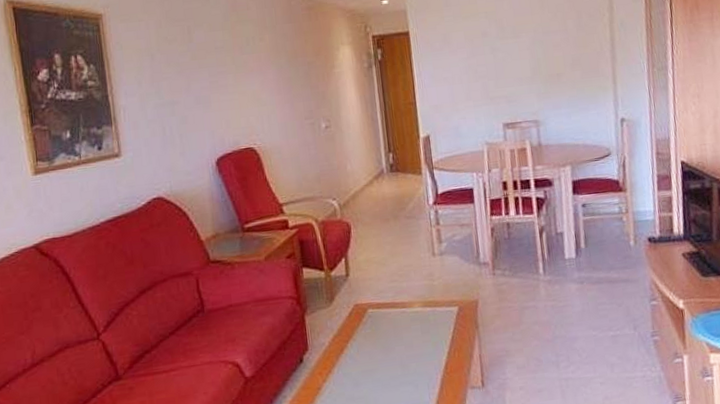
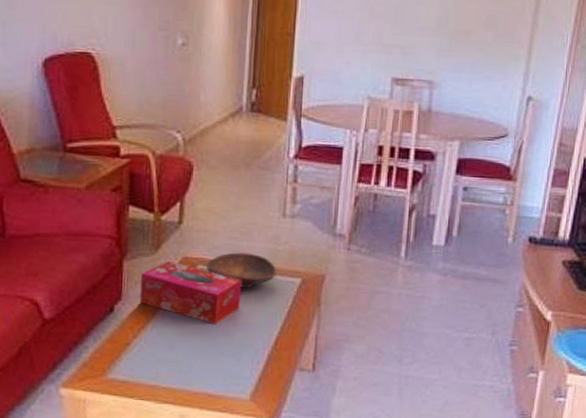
tissue box: none [321,309,410,360] -> present [139,261,242,325]
decorative bowl: none [374,291,436,323] -> present [205,252,277,288]

